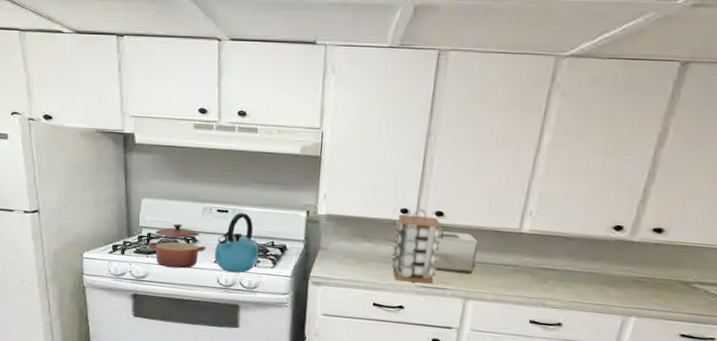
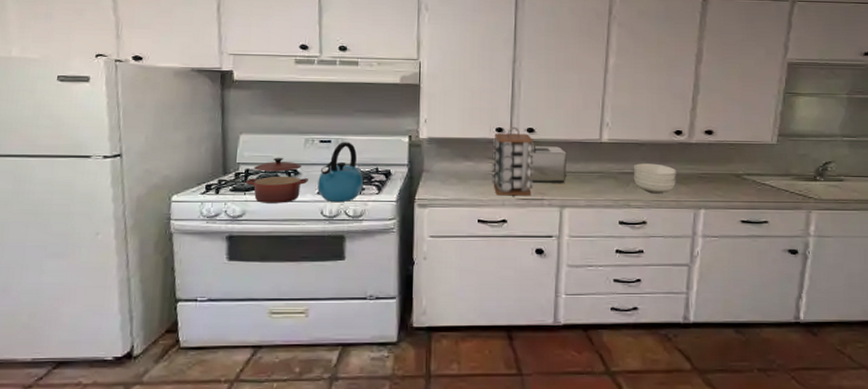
bowl: none [553,259,609,296] -> present [633,163,677,194]

